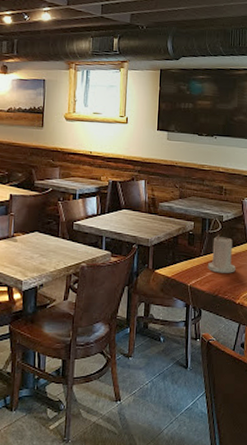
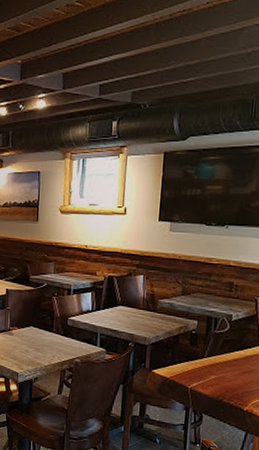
candle: present [207,234,236,273] -> none [211,335,245,378]

